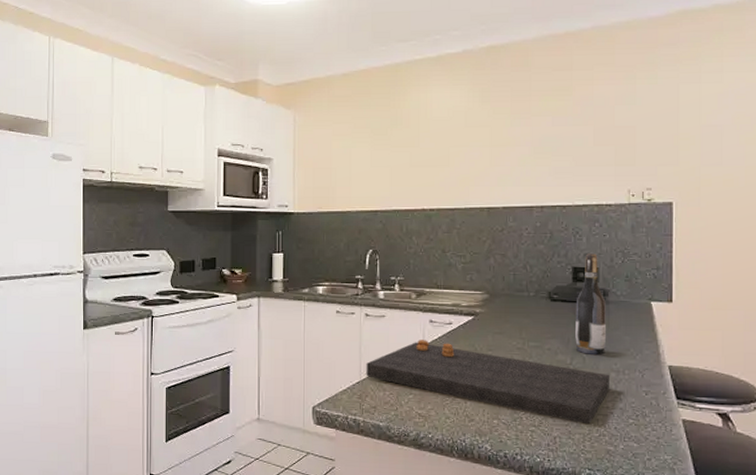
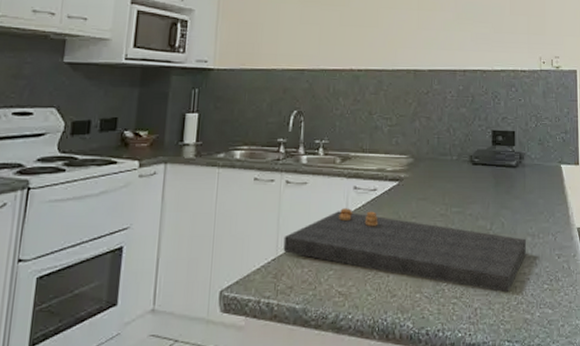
wine bottle: present [575,253,607,355] -> none [495,117,523,219]

